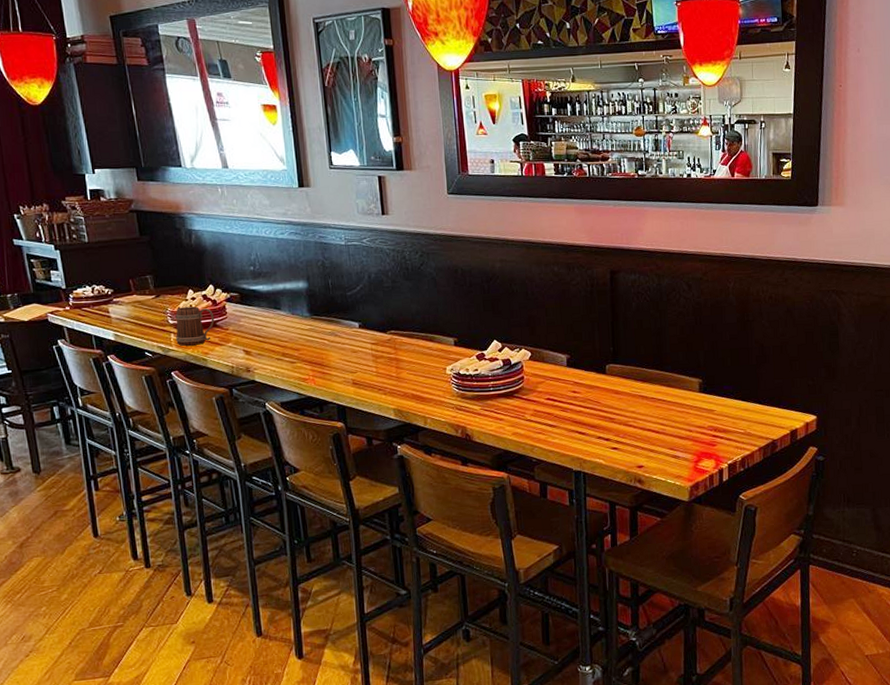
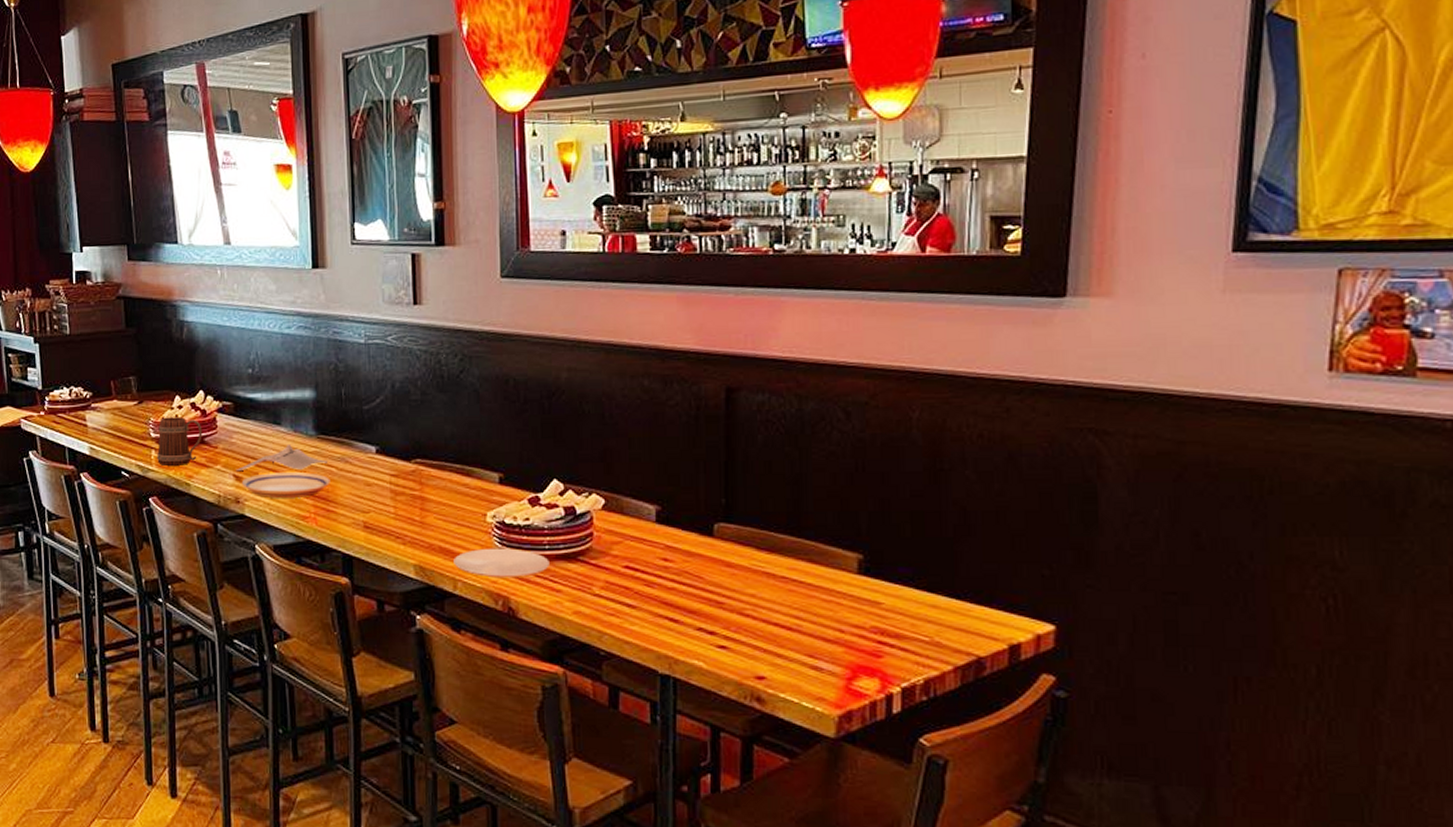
napkin: none [245,323,321,347] -> present [235,443,327,470]
plate: none [251,345,324,366] -> present [242,472,330,498]
plate: none [423,392,494,414] -> present [454,548,549,579]

